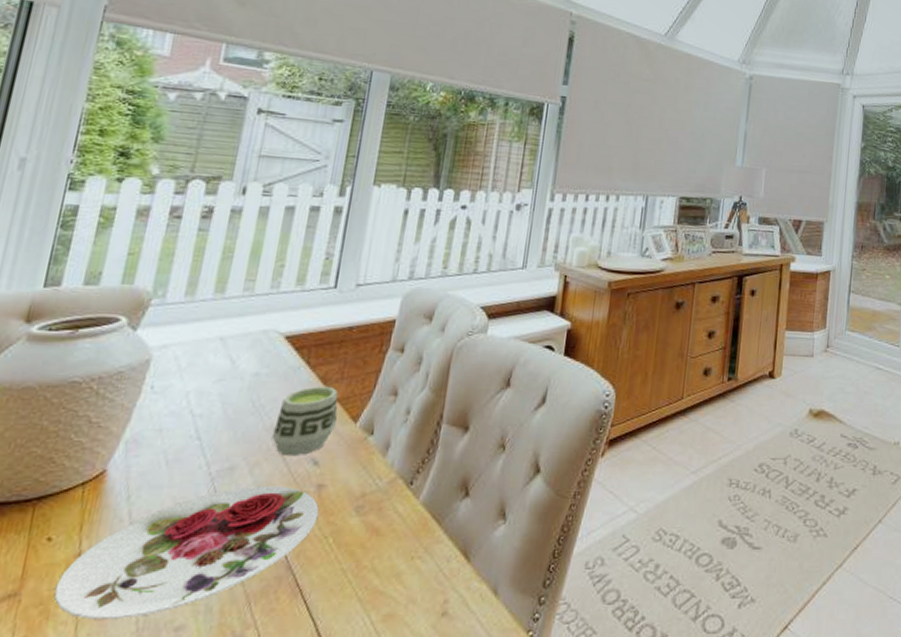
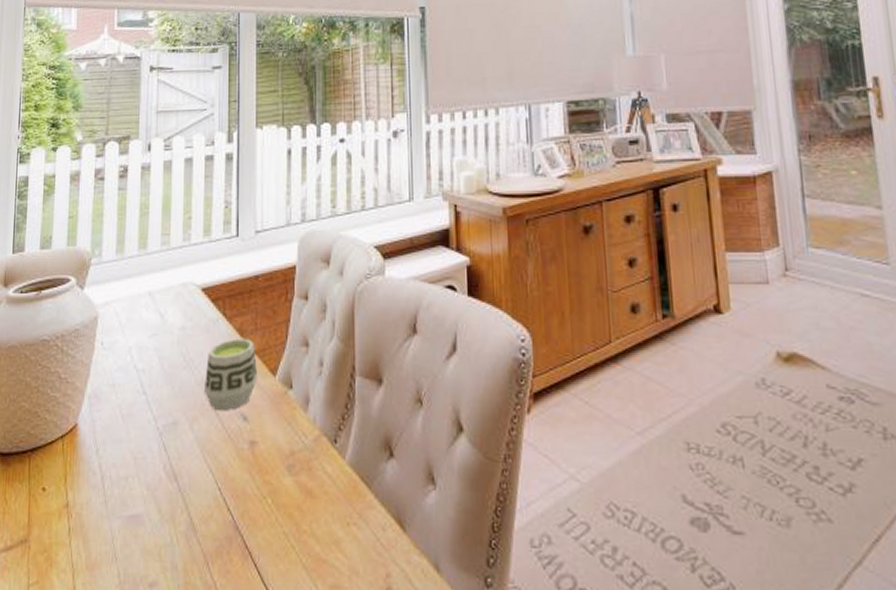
plate: present [54,485,319,619] -> none [53,441,255,571]

